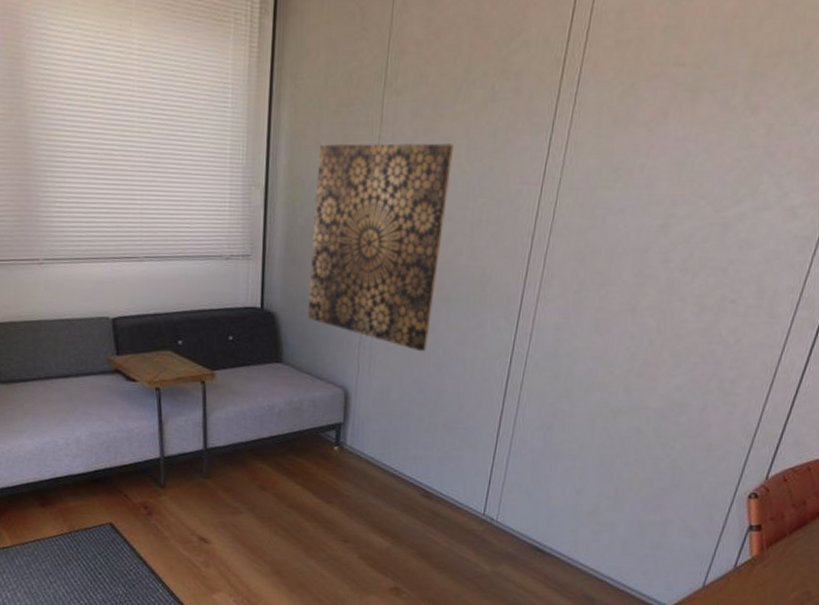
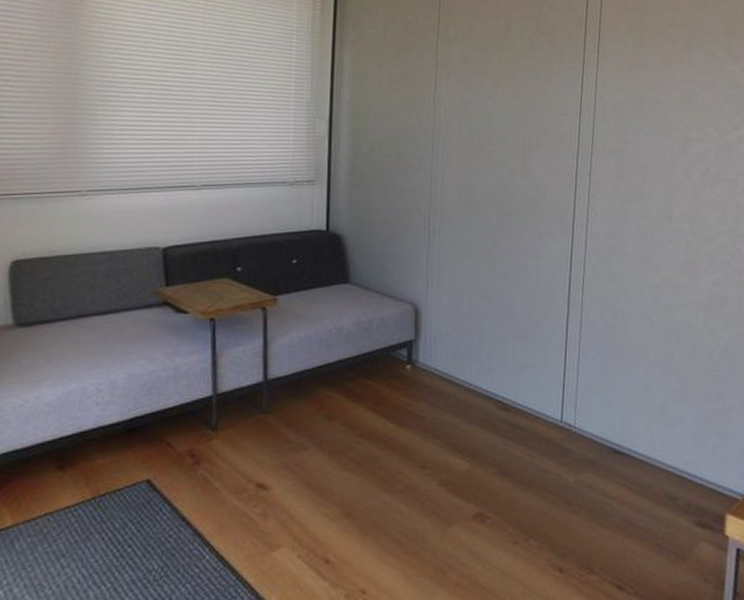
wall art: present [308,143,454,352] -> none [375,81,502,264]

